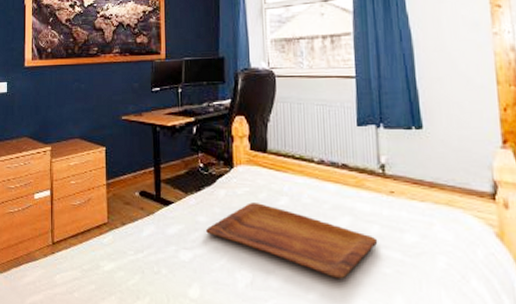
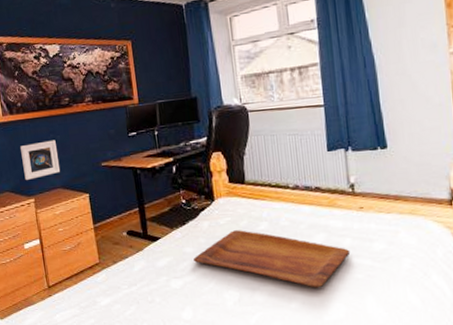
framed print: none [45,88,80,127] -> present [20,140,60,180]

